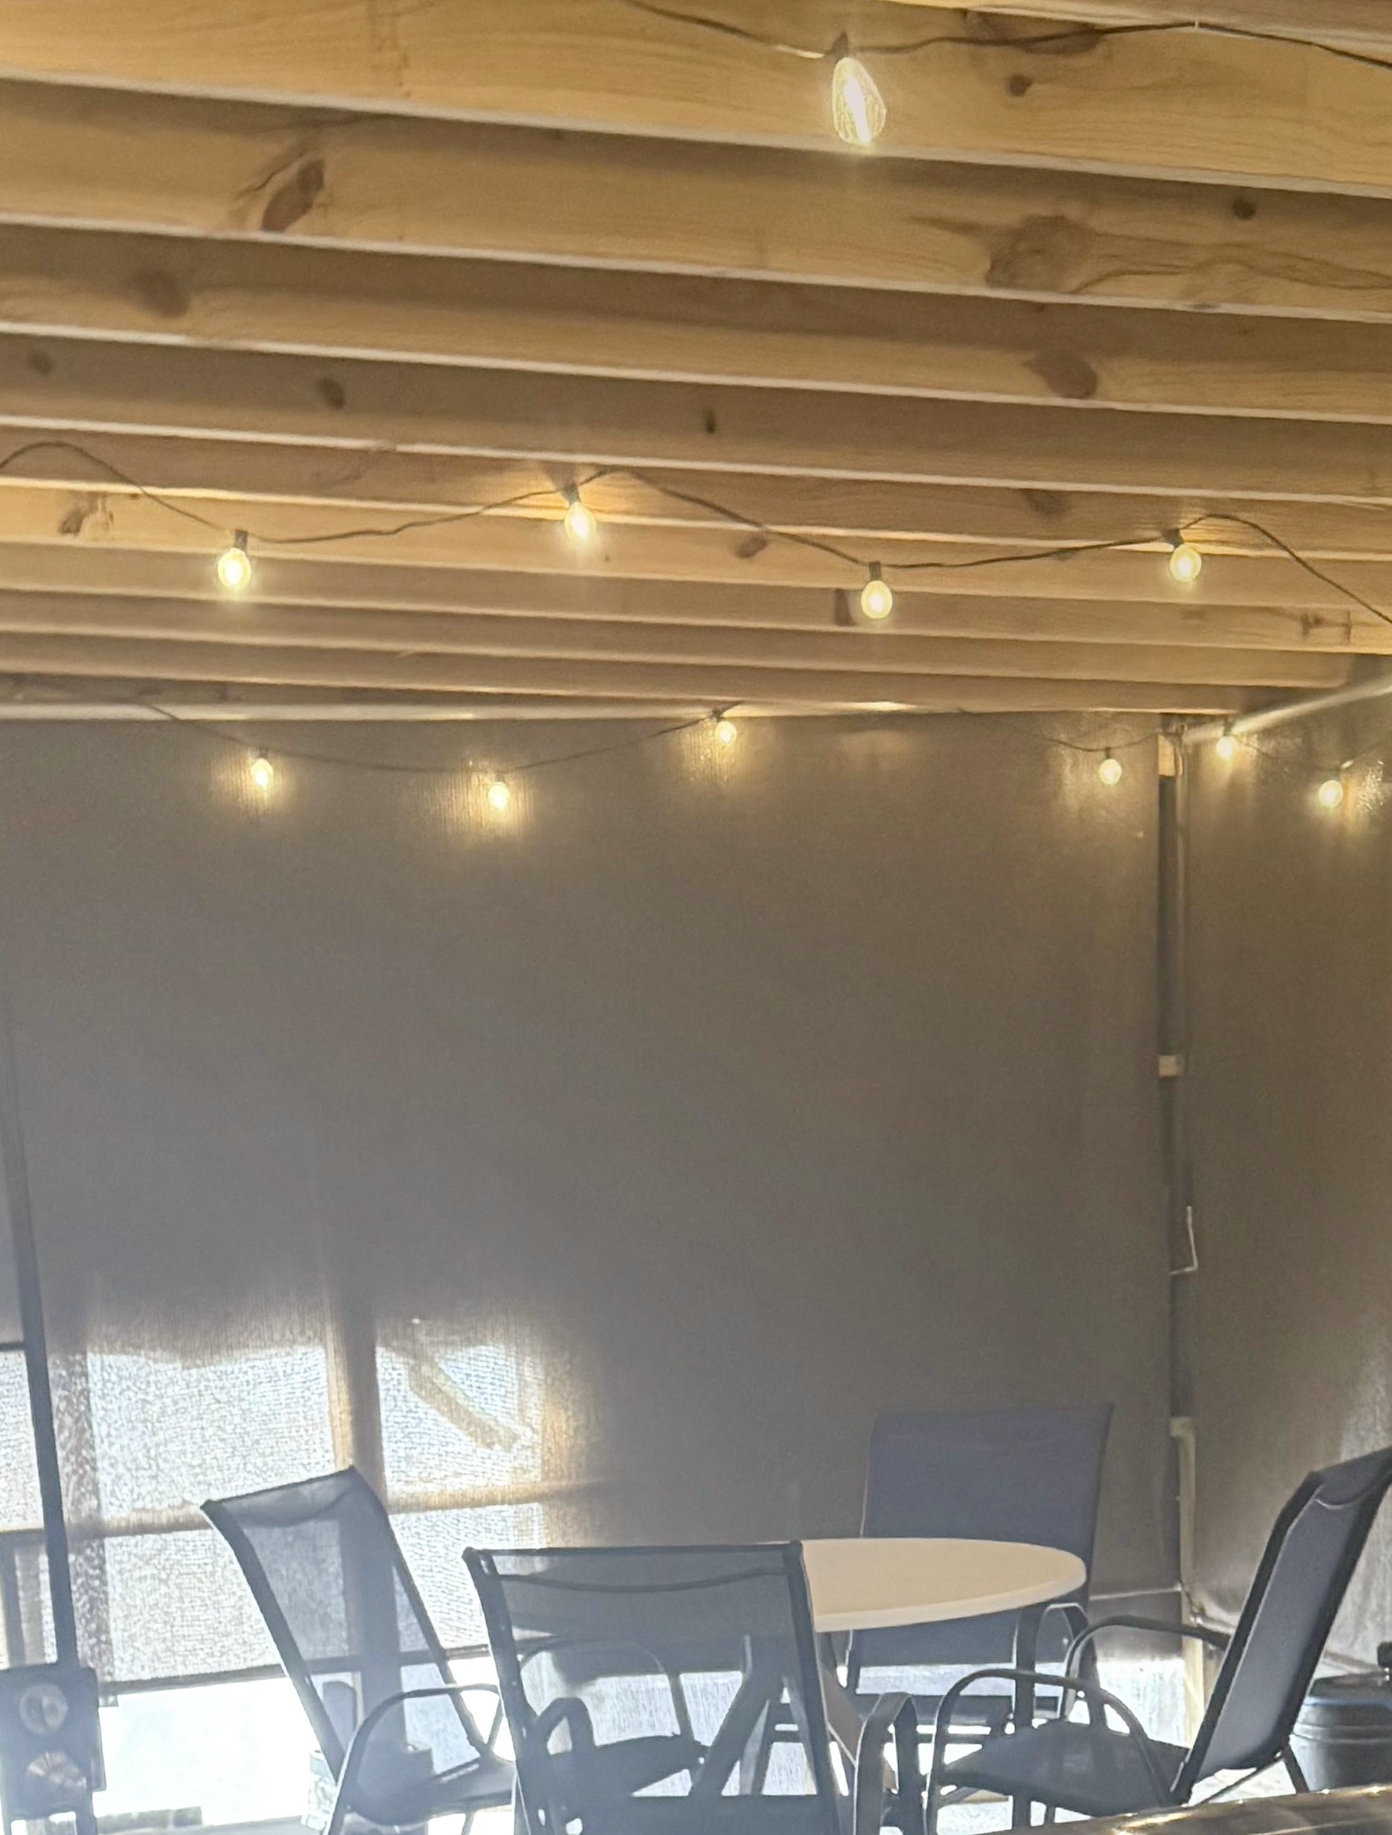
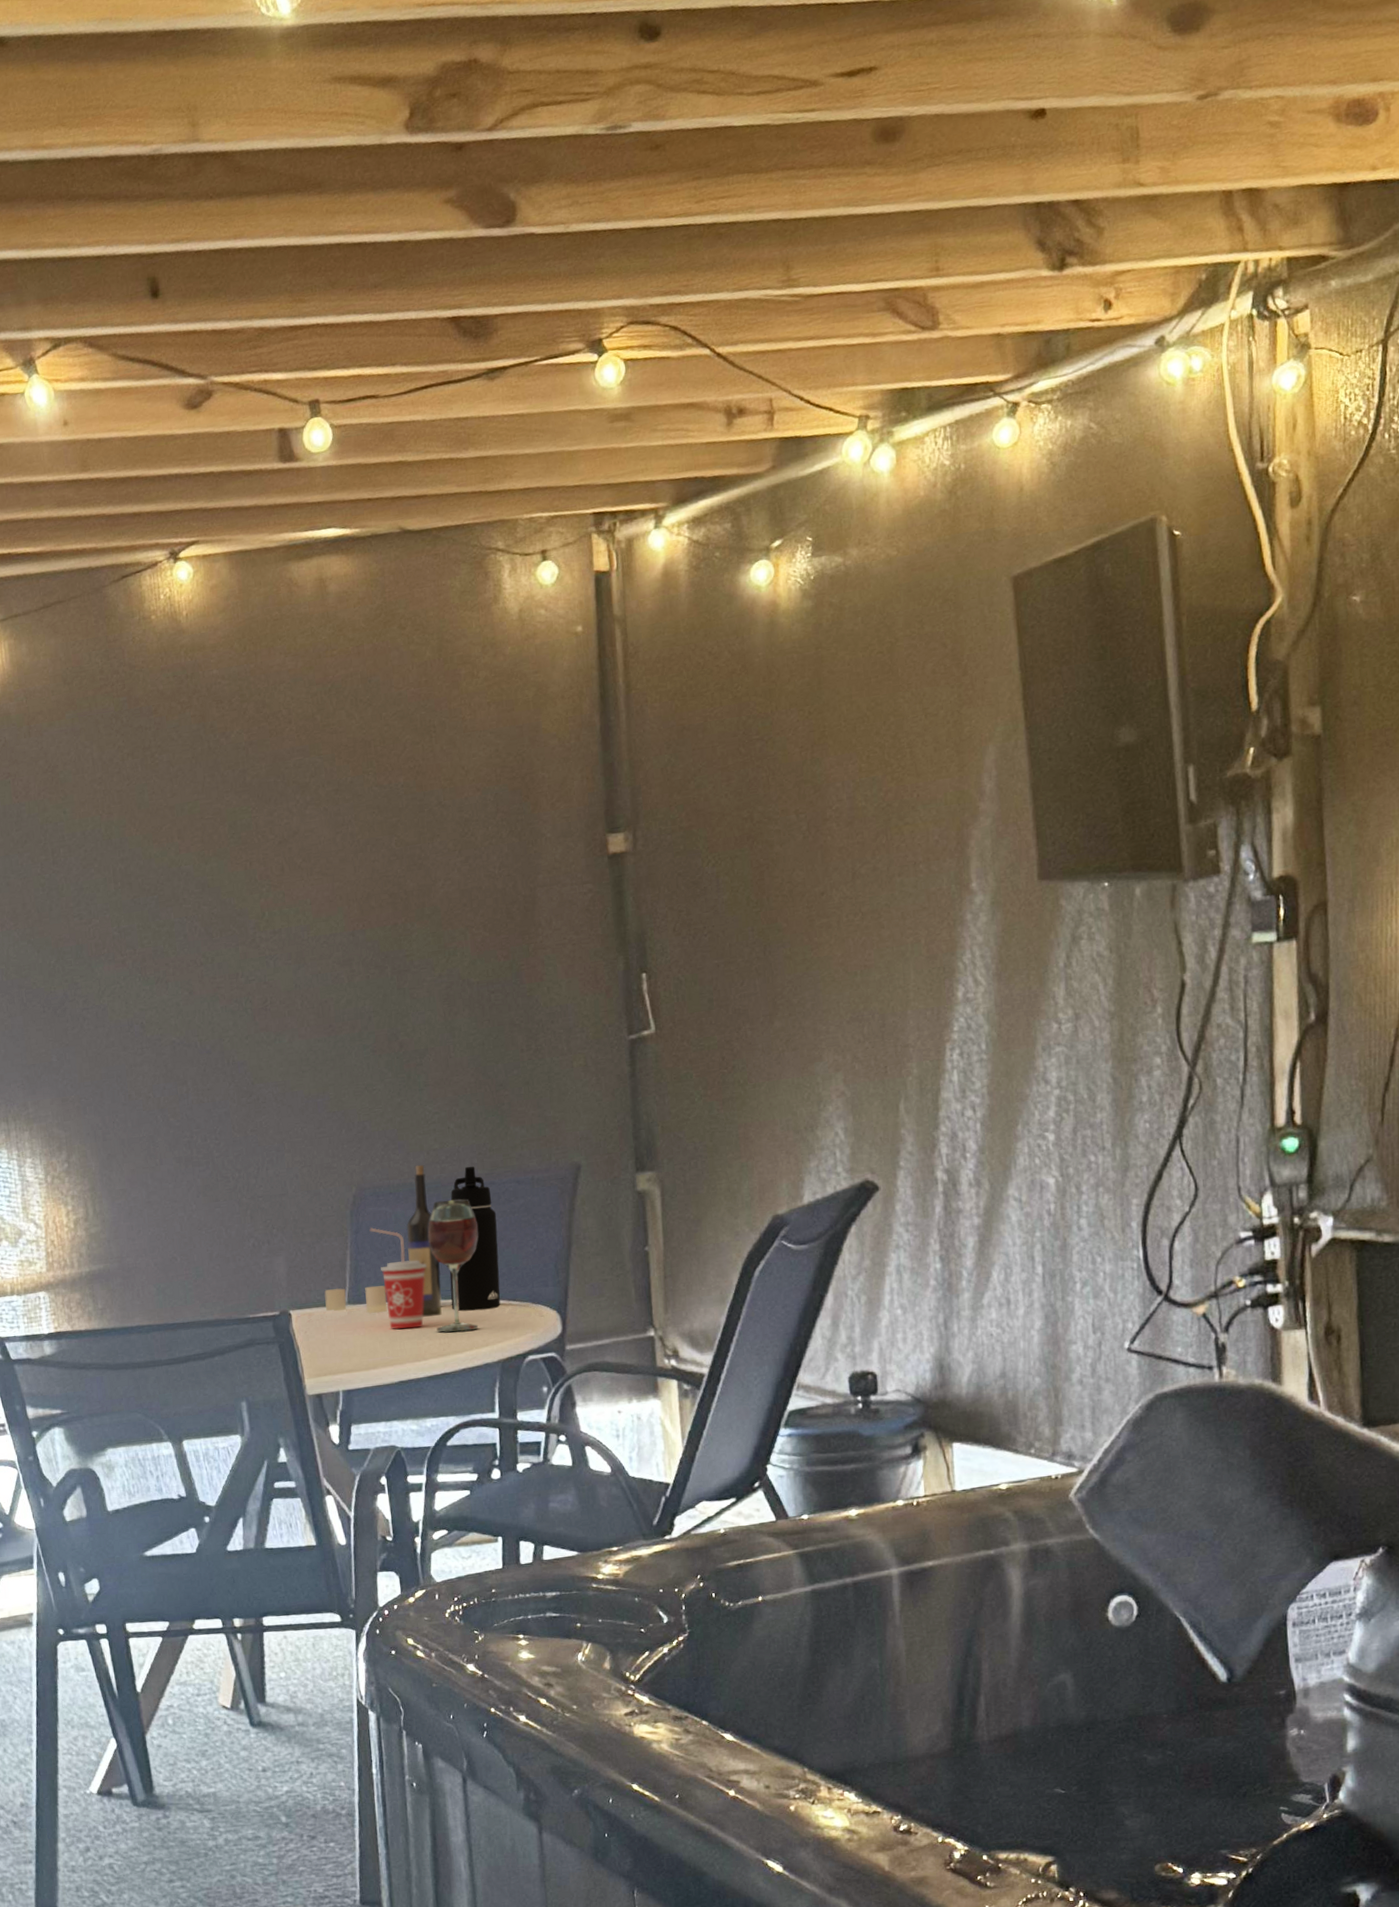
candle: none [839,1519,905,1549] -> present [324,1285,387,1314]
beverage cup: none [890,1457,948,1568] -> present [369,1227,426,1329]
wine bottle: none [928,1392,963,1556] -> present [406,1164,442,1317]
wineglass: none [951,1432,1004,1574] -> present [427,1198,479,1332]
water bottle: none [971,1398,1024,1554] -> present [449,1166,501,1312]

